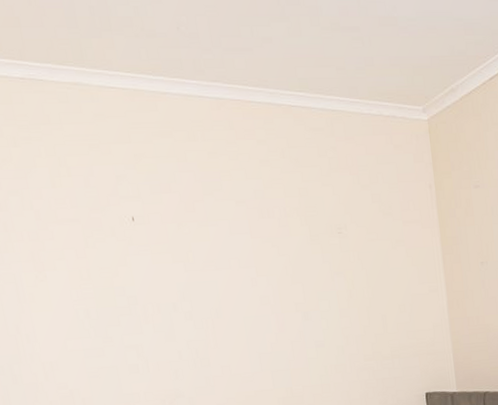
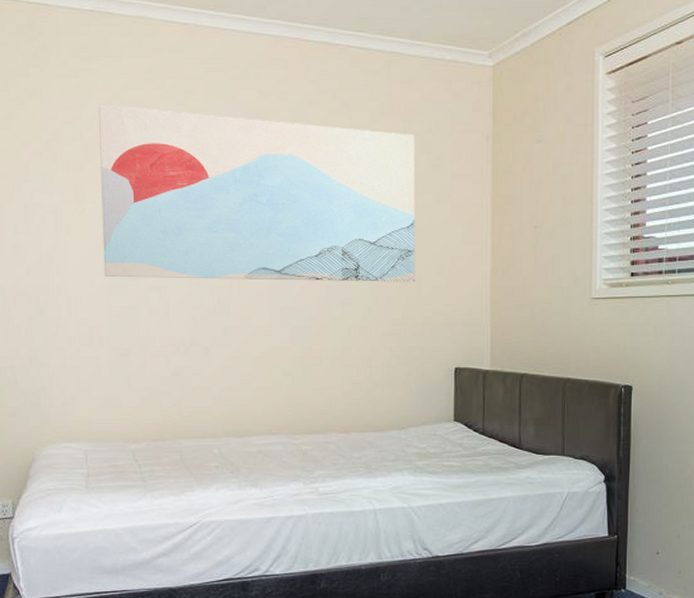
wall art: none [45,171,381,341] -> present [99,103,415,282]

